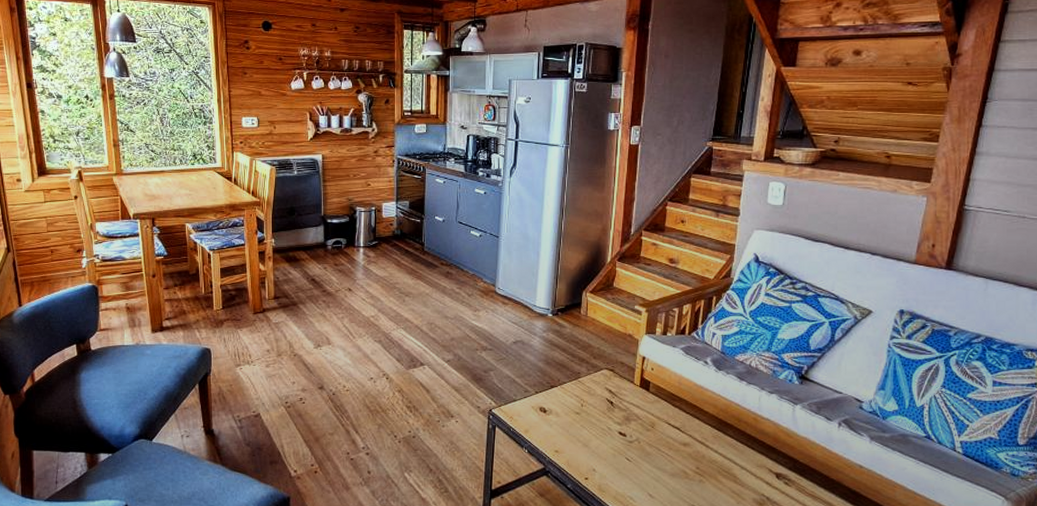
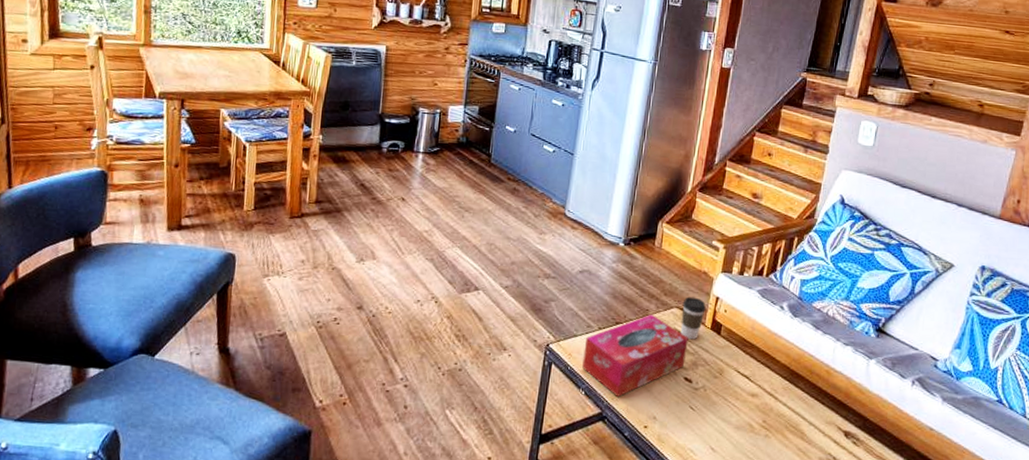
tissue box: none [524,376,619,453] -> present [582,314,688,397]
coffee cup: none [611,358,634,397] -> present [680,296,706,340]

